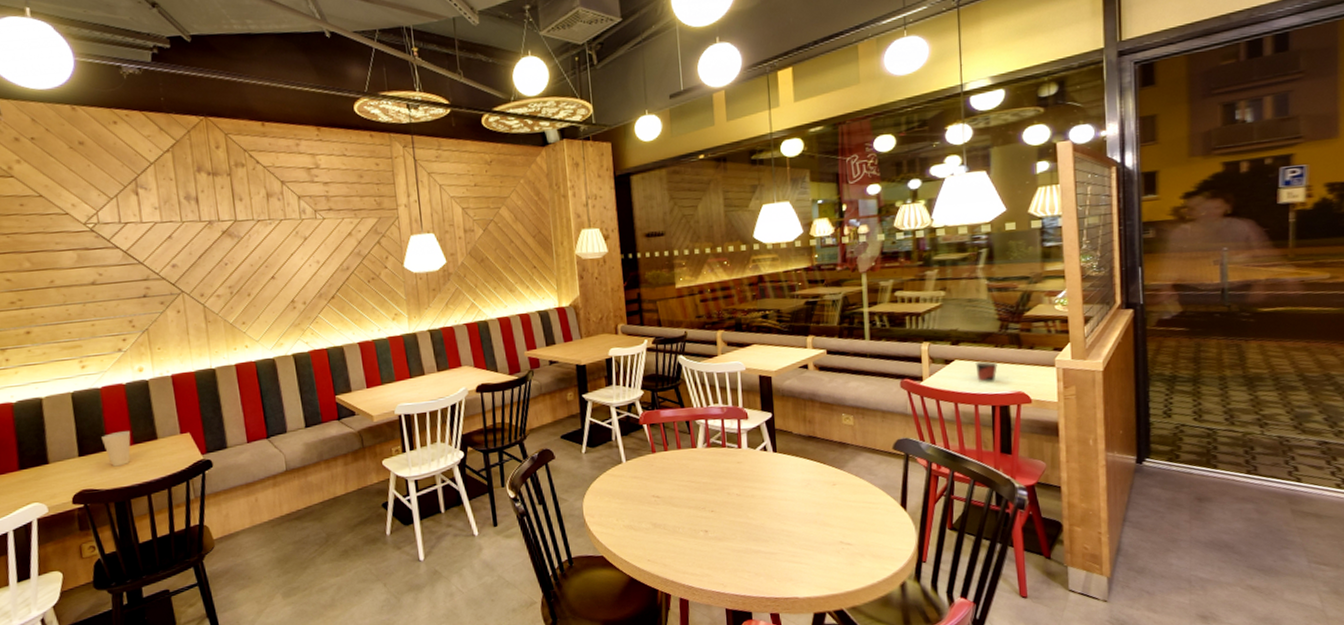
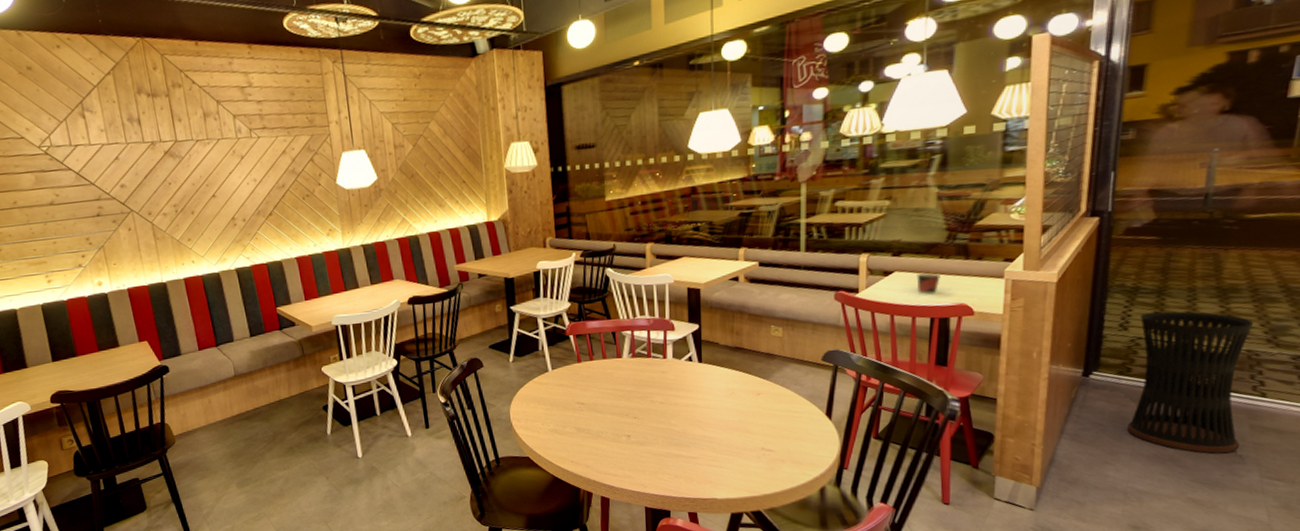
cup: present [102,431,131,467] -> none [71,339,97,371]
umbrella stand: none [1181,398,1285,539] -> present [1127,311,1254,454]

